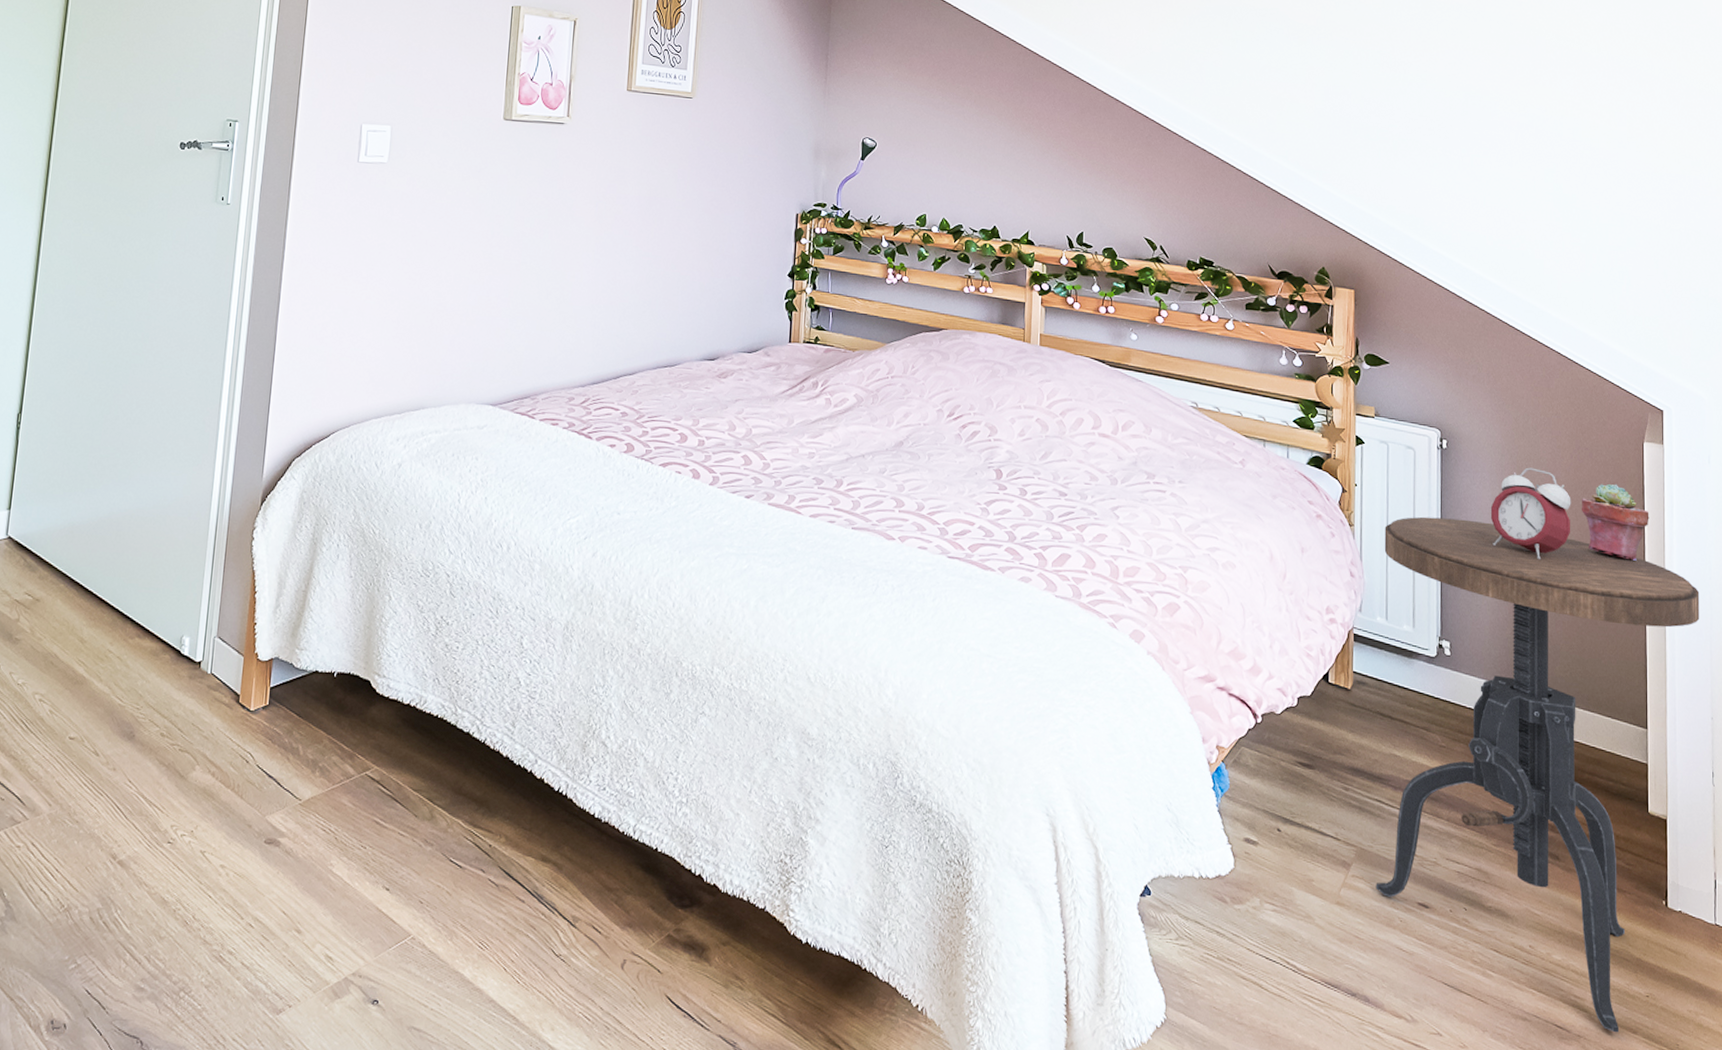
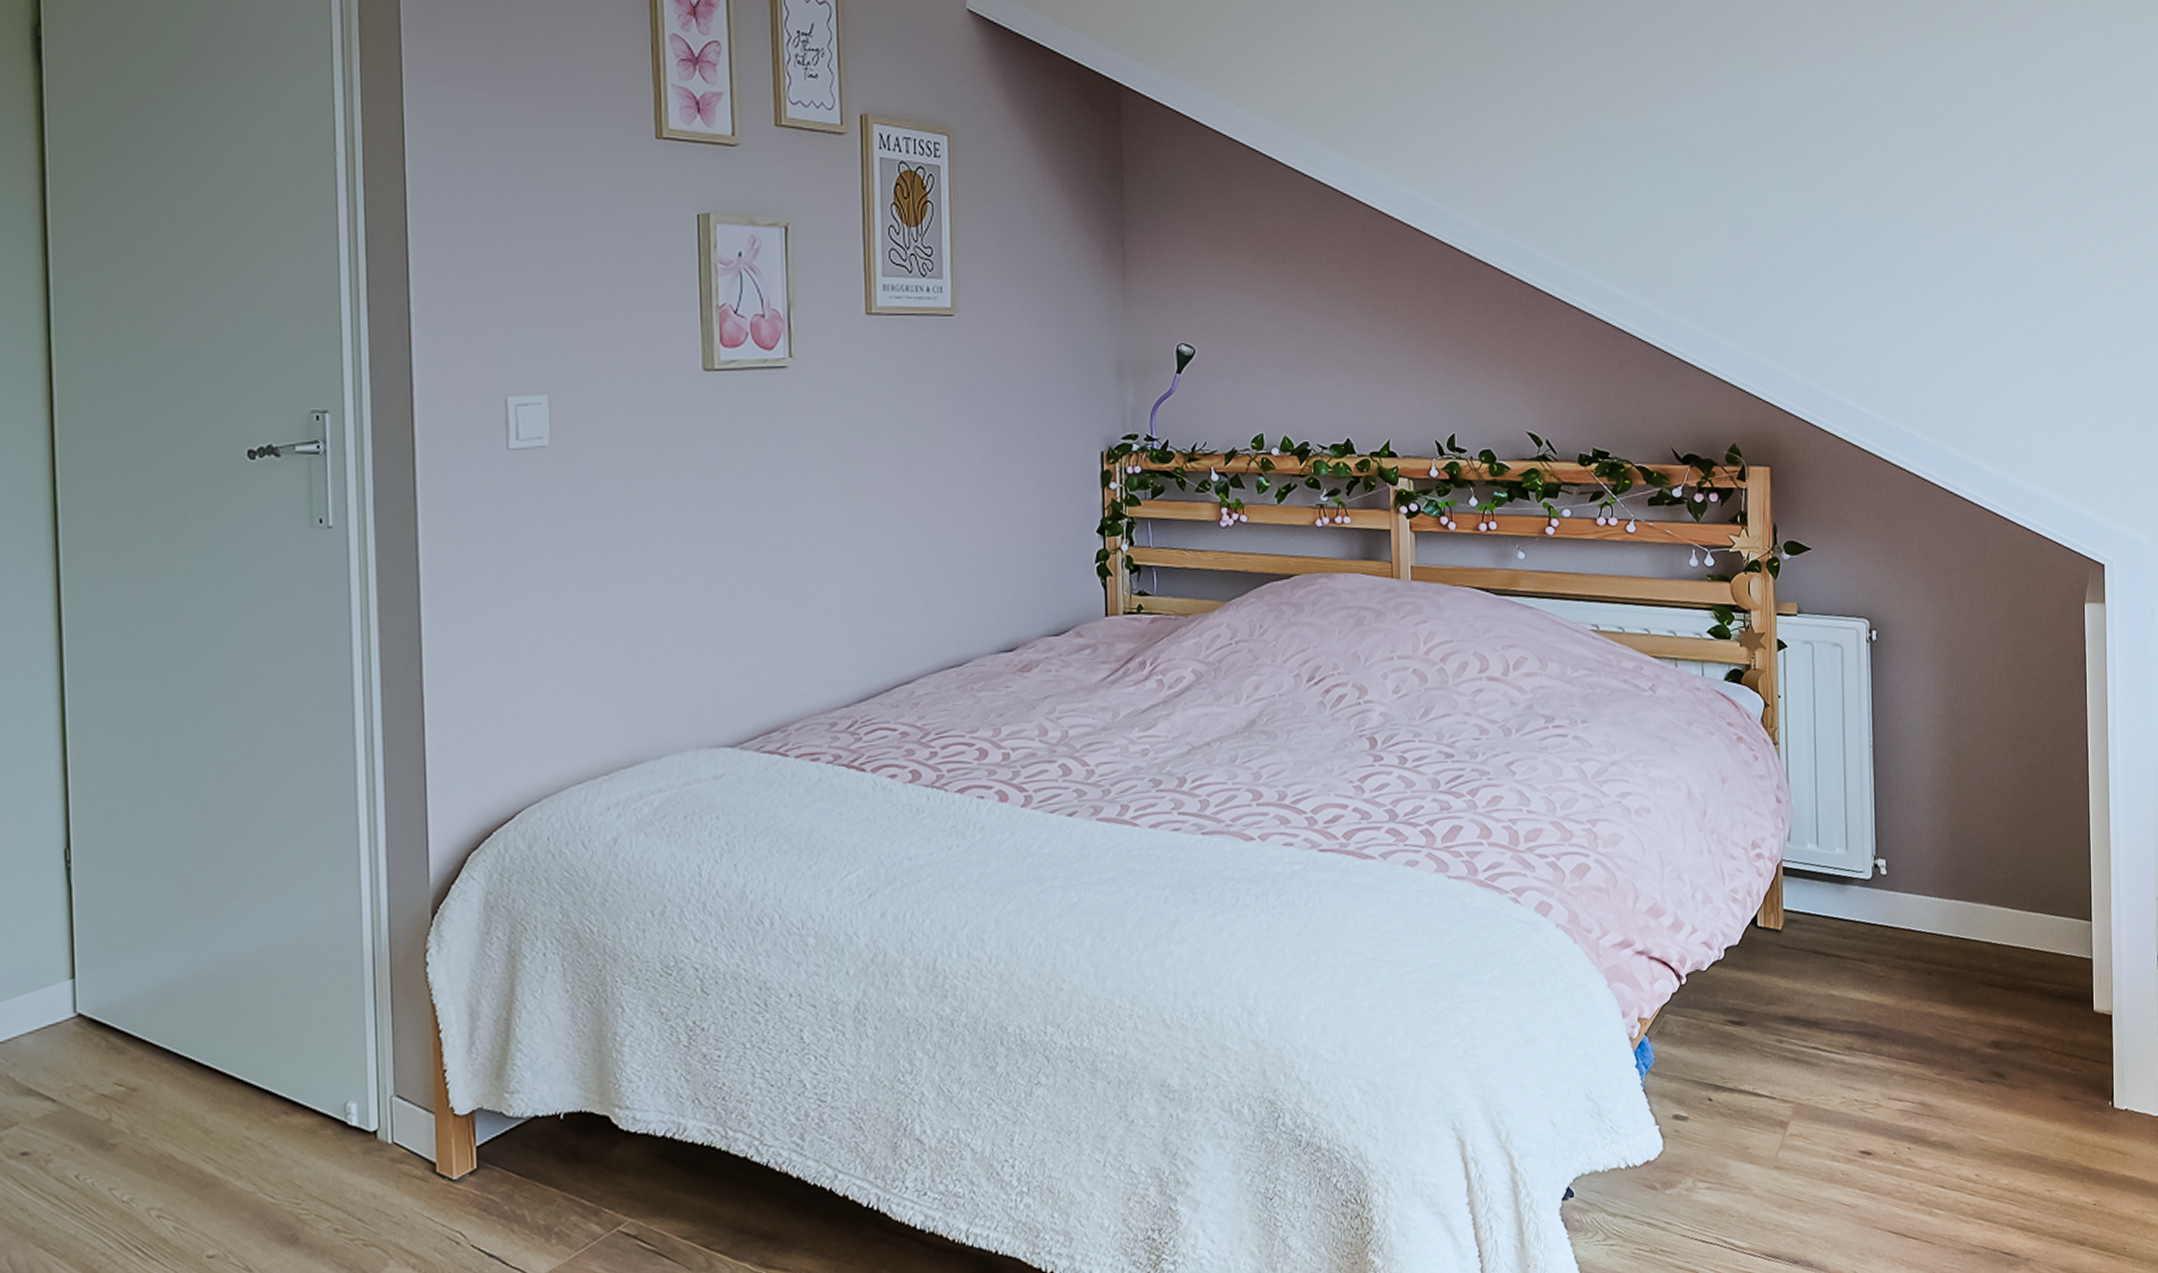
side table: present [1375,516,1700,1033] -> none [1812,718,2144,1249]
alarm clock: present [1490,467,1571,560] -> none [1925,649,2011,753]
potted succulent: present [1582,484,1649,561] -> none [2021,655,2092,739]

